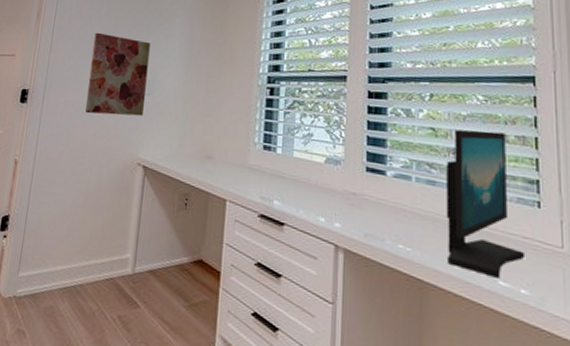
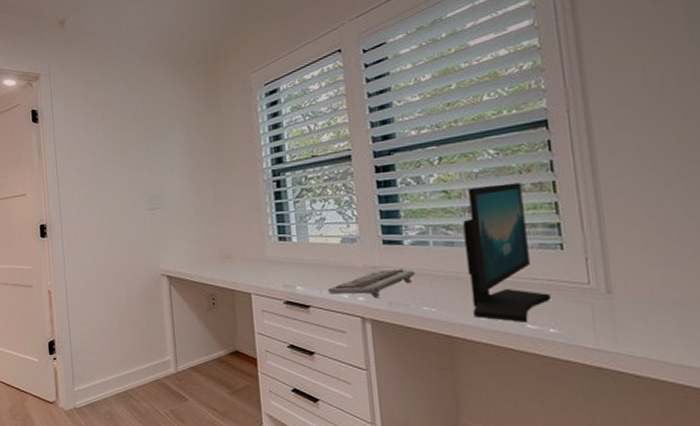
wall art: present [85,32,151,117] -> none [96,157,159,237]
keyboard: none [304,198,394,226] -> present [327,269,415,297]

